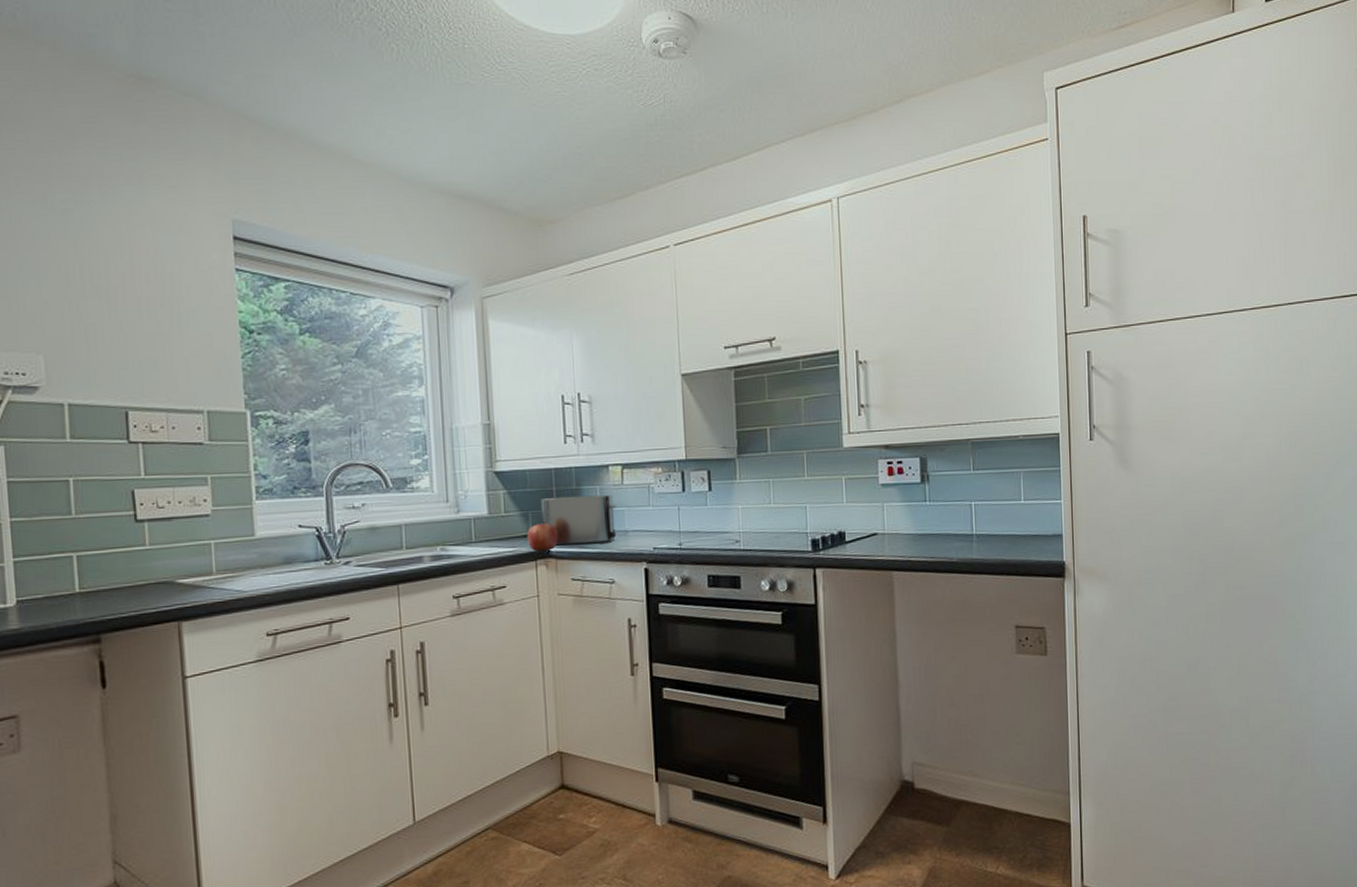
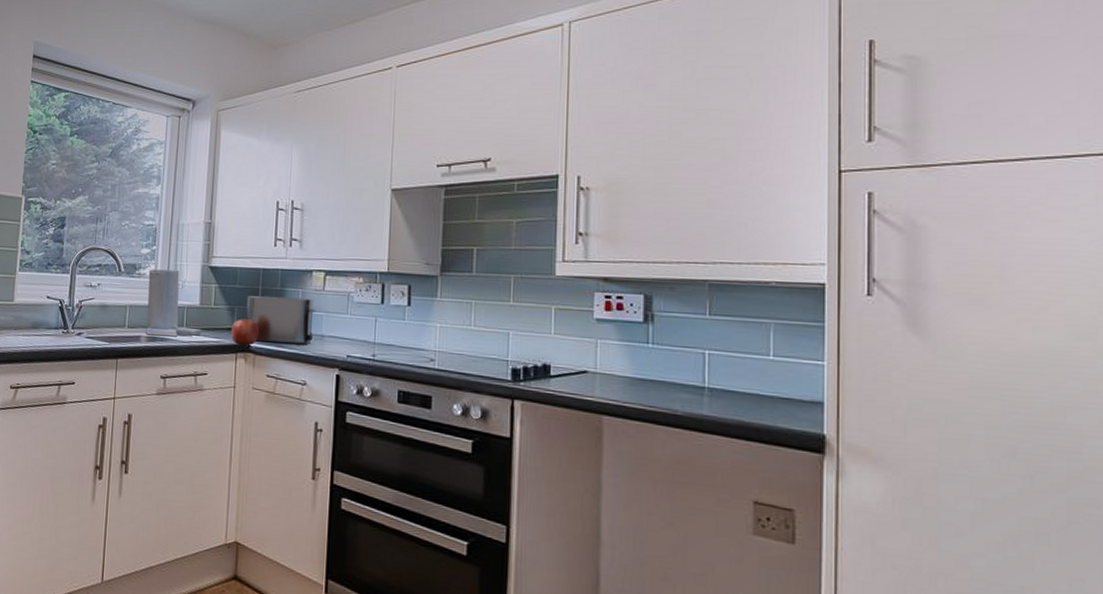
paper towel: none [423,480,494,554] -> present [146,269,202,337]

